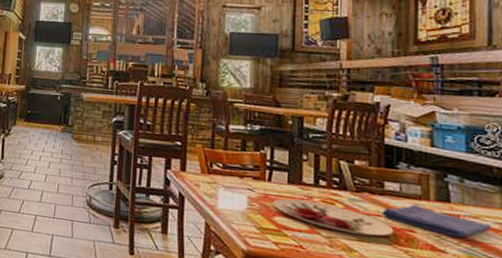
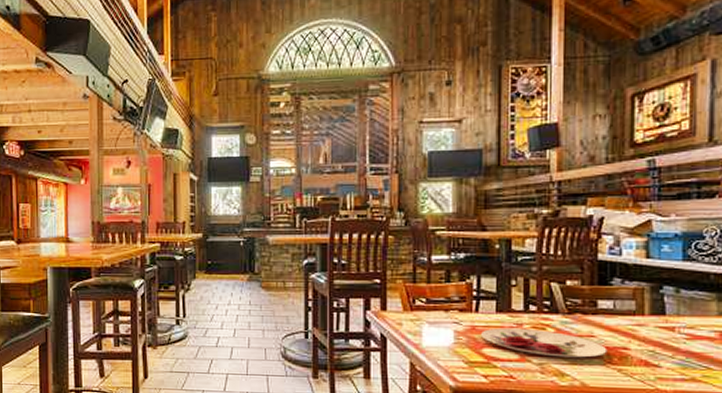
dish towel: present [381,203,492,238] -> none [594,320,707,350]

